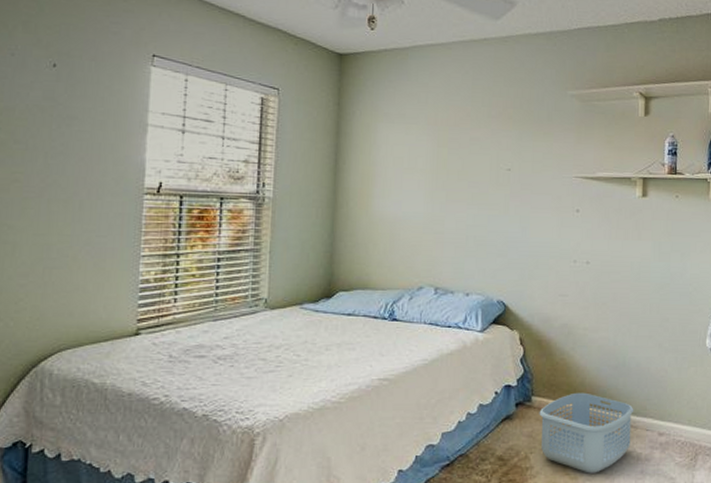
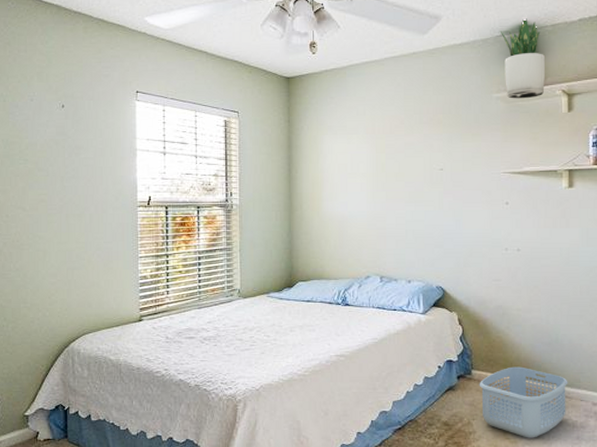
planter: none [577,13,624,99] -> present [499,18,546,99]

